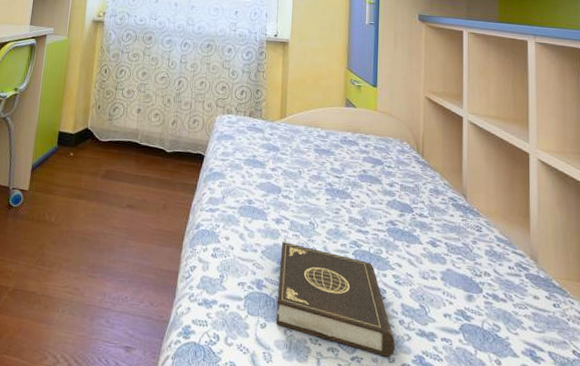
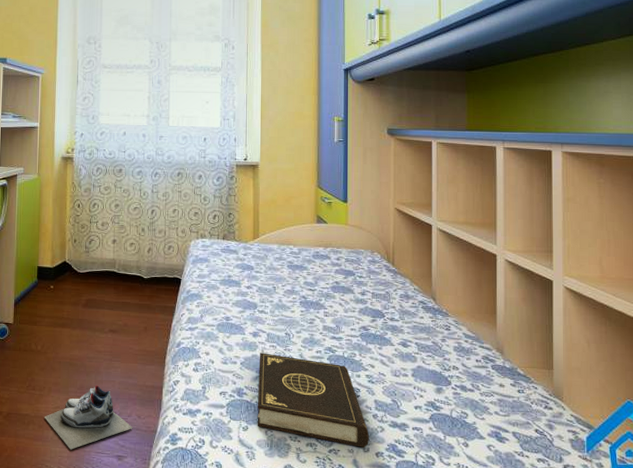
shoe: none [51,265,144,336] -> present [44,385,133,450]

